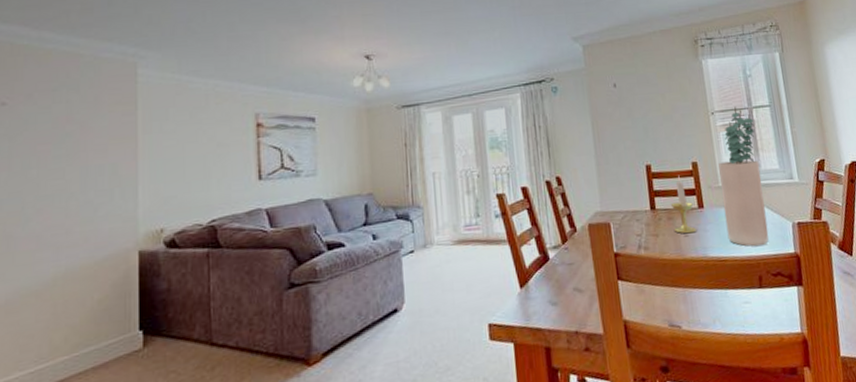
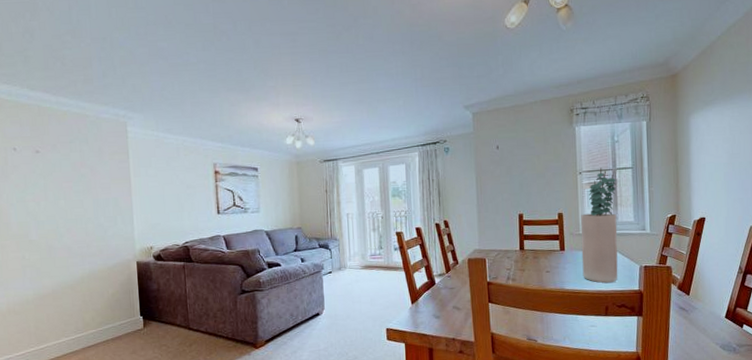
candlestick: present [670,175,696,234] -> none [536,223,557,270]

